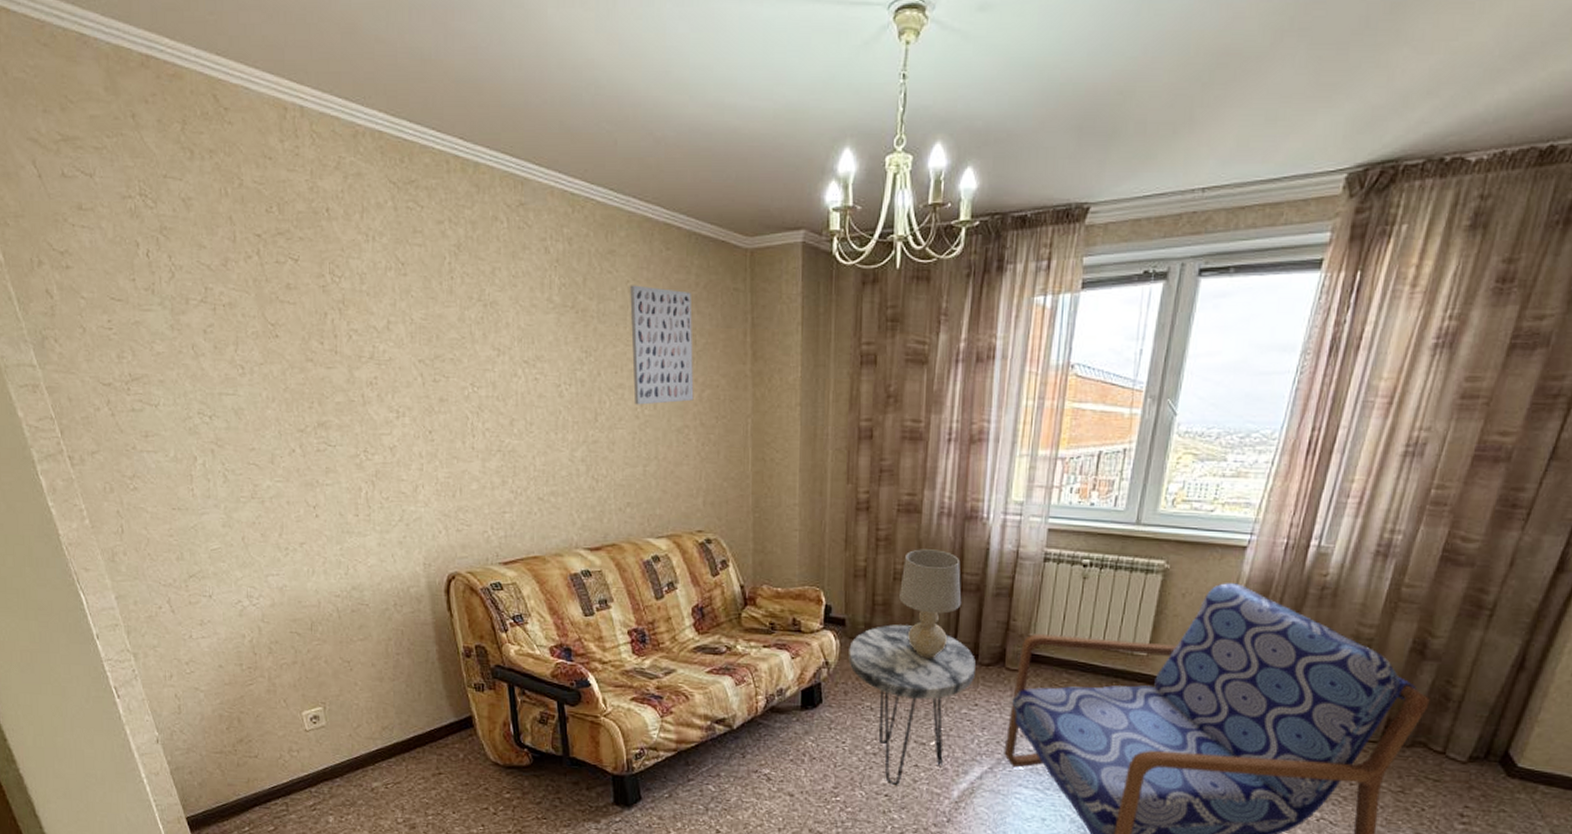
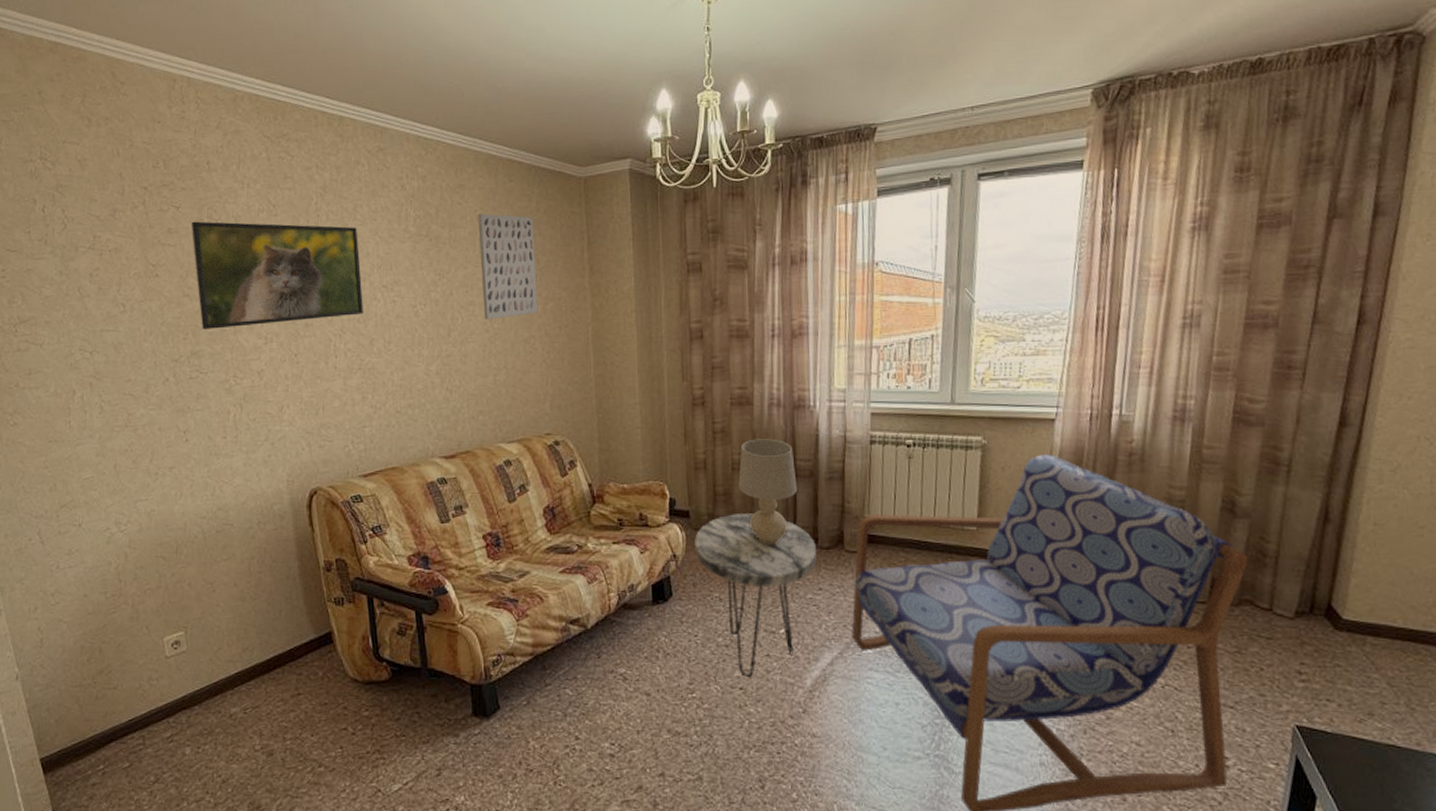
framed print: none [311,277,504,400] -> present [191,221,364,330]

